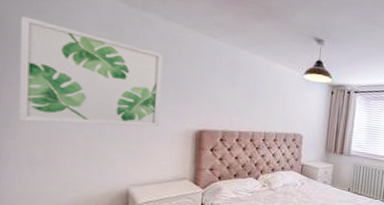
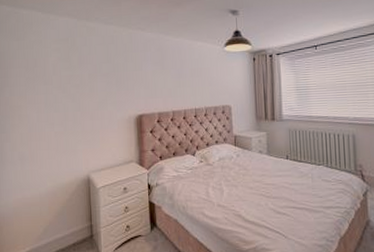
wall art: present [18,16,164,127] -> none [8,45,107,126]

